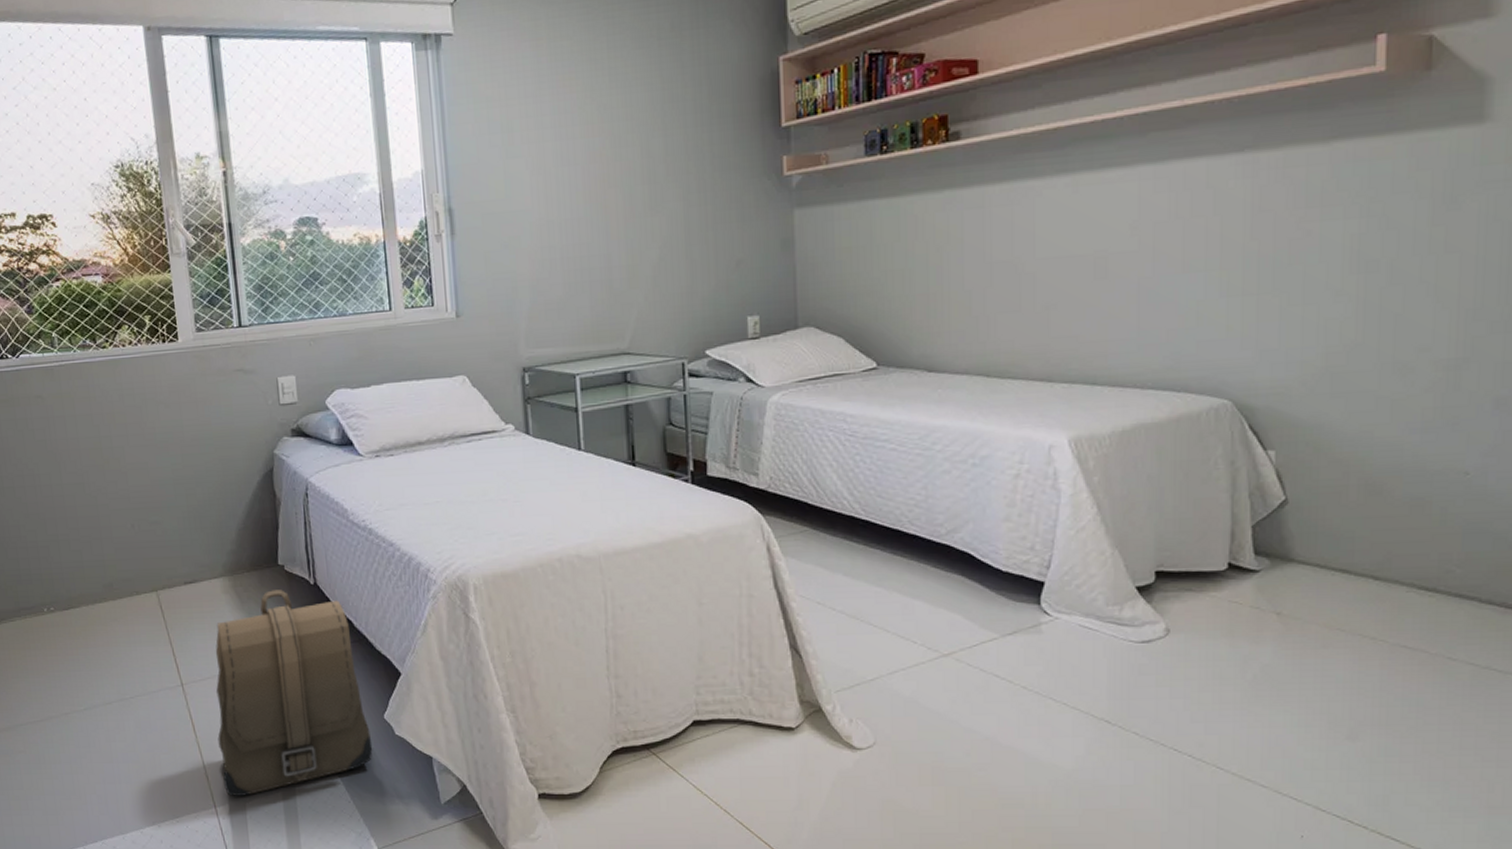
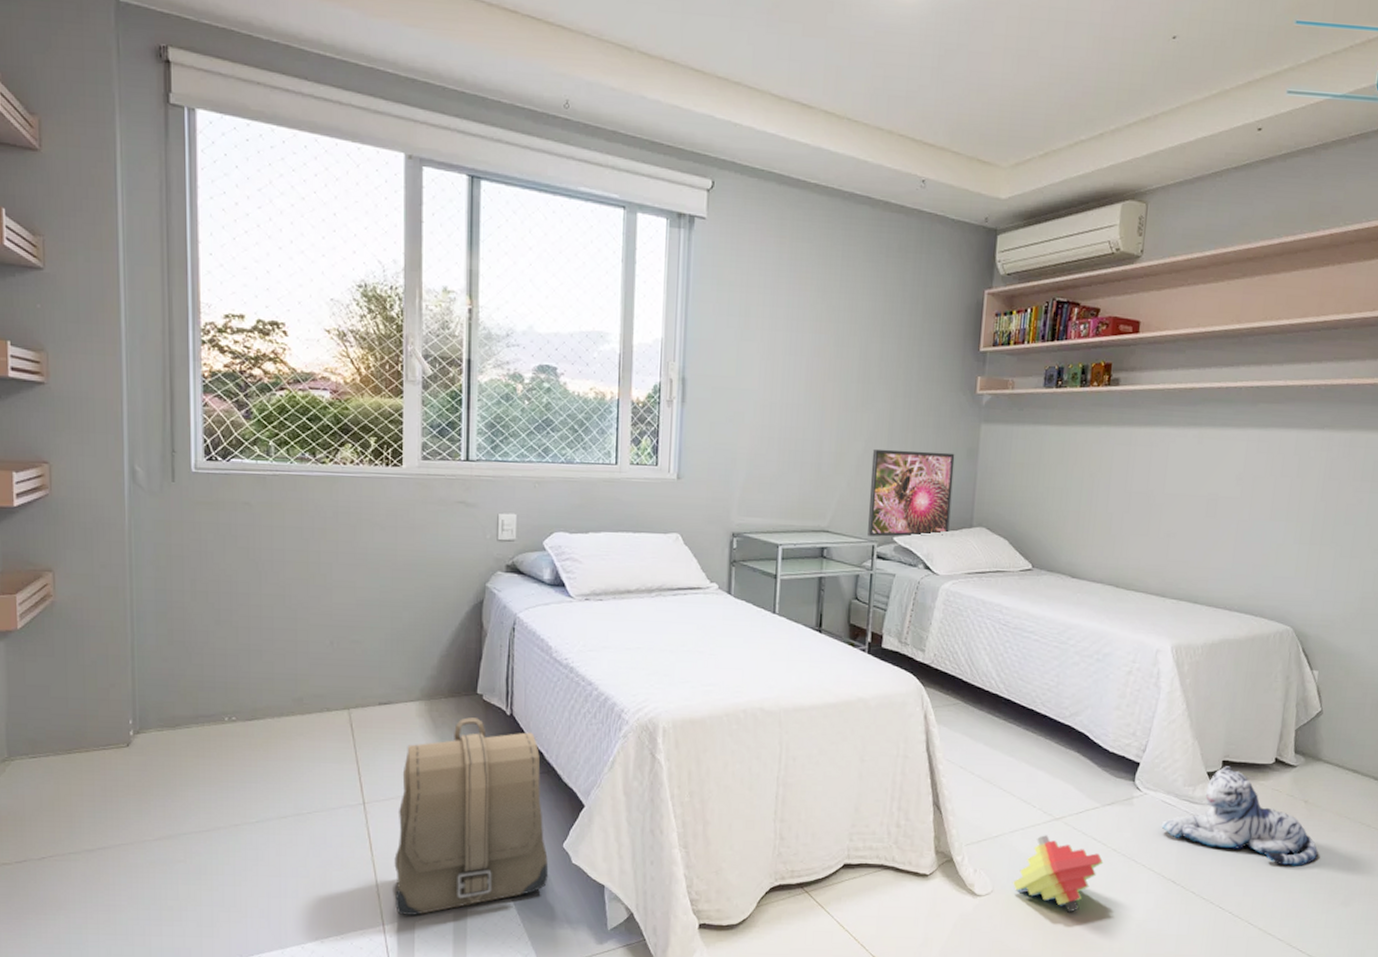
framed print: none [669,247,770,353] -> present [868,448,955,537]
stacking toy: none [899,675,1012,764] -> present [1013,835,1104,913]
plush toy: none [1082,577,1304,694] -> present [1161,766,1318,866]

